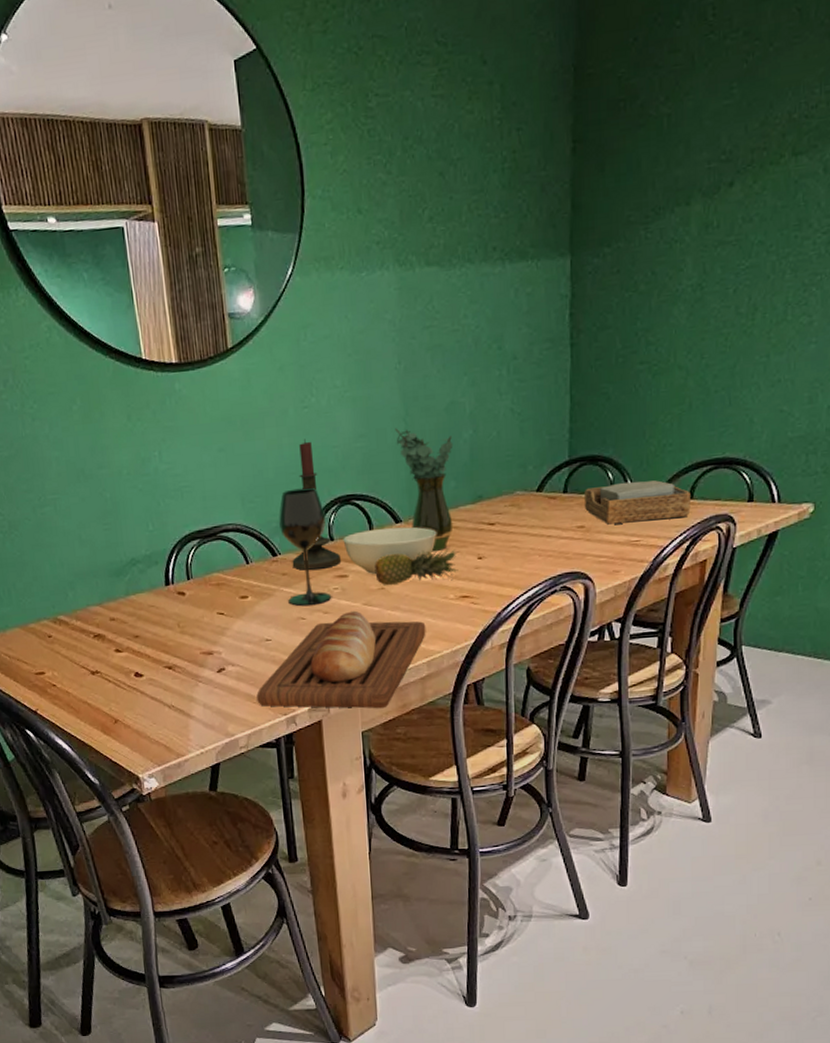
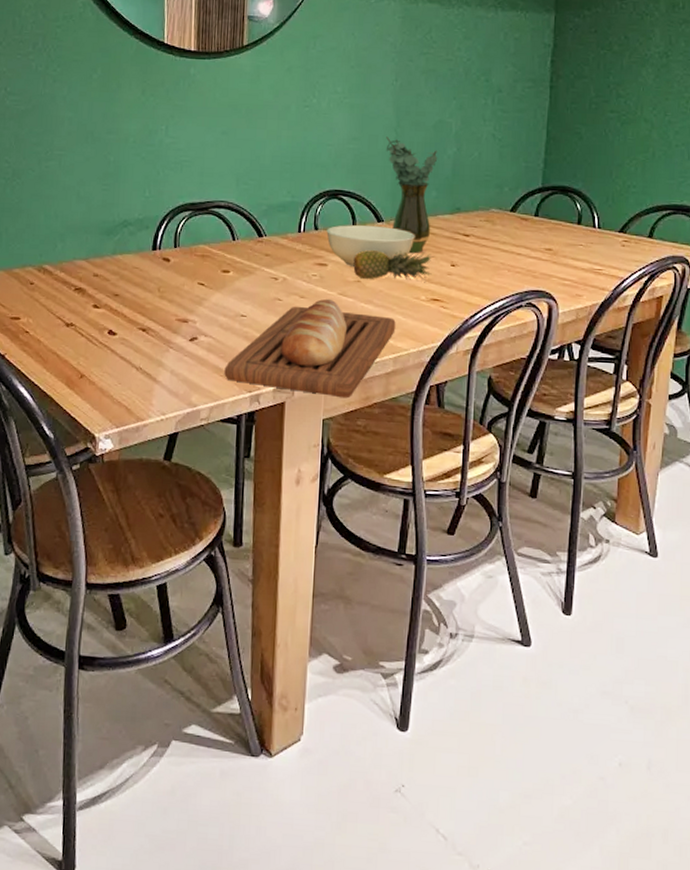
wineglass: present [279,487,332,606] -> none [268,177,313,289]
candle: present [292,439,342,570] -> none [276,134,323,255]
napkin holder: present [584,480,691,525] -> none [553,214,650,255]

